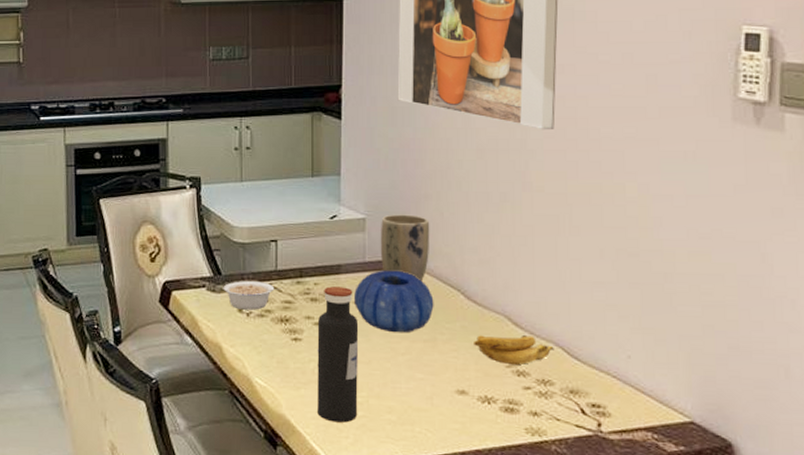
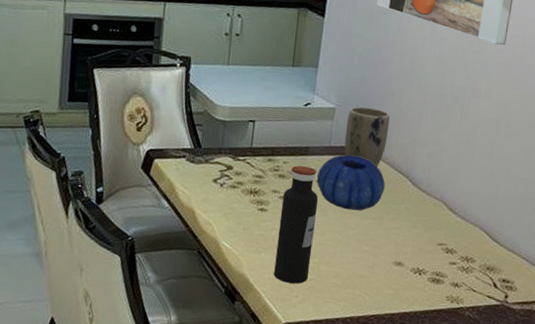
legume: present [223,281,283,310] -> none [201,154,255,182]
banana: present [474,334,554,365] -> none [414,216,479,244]

